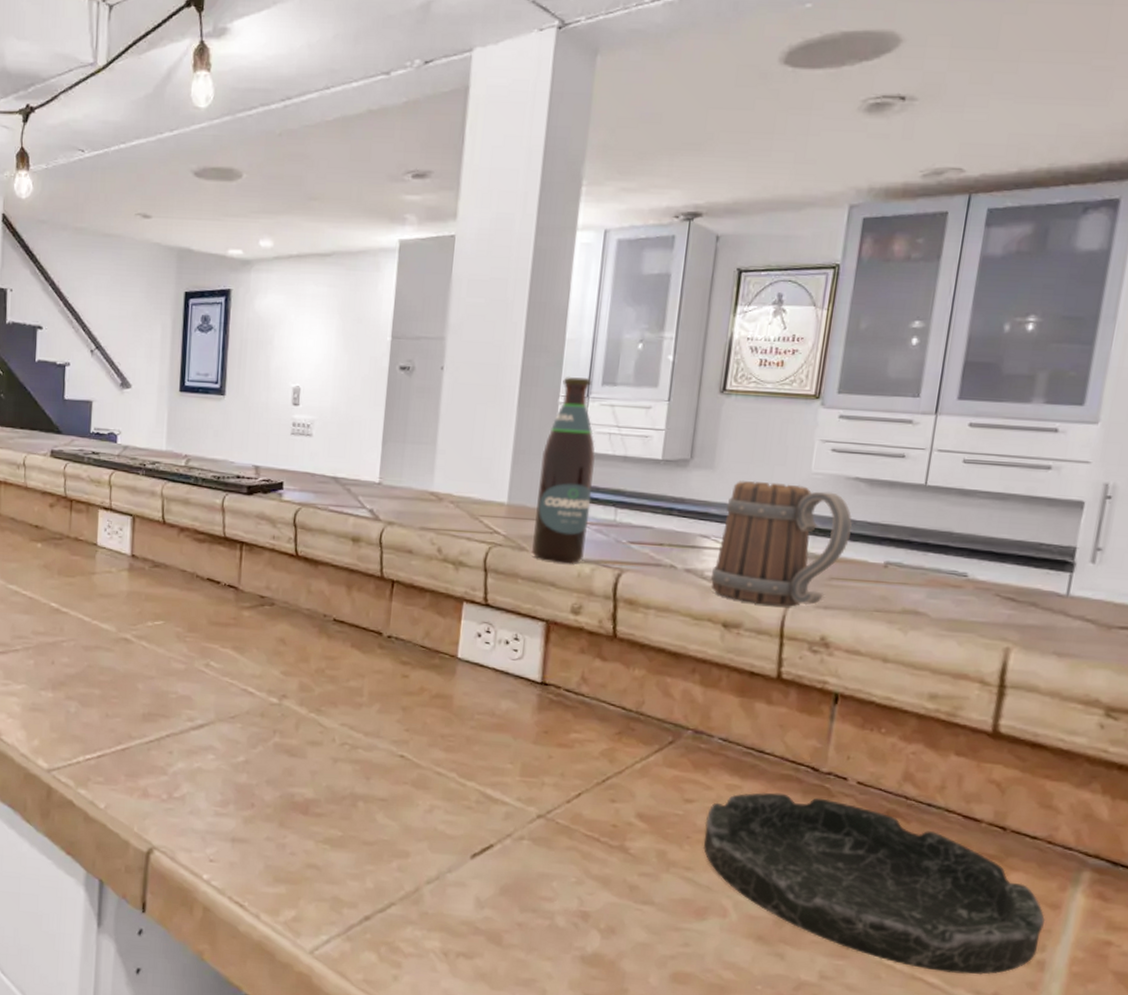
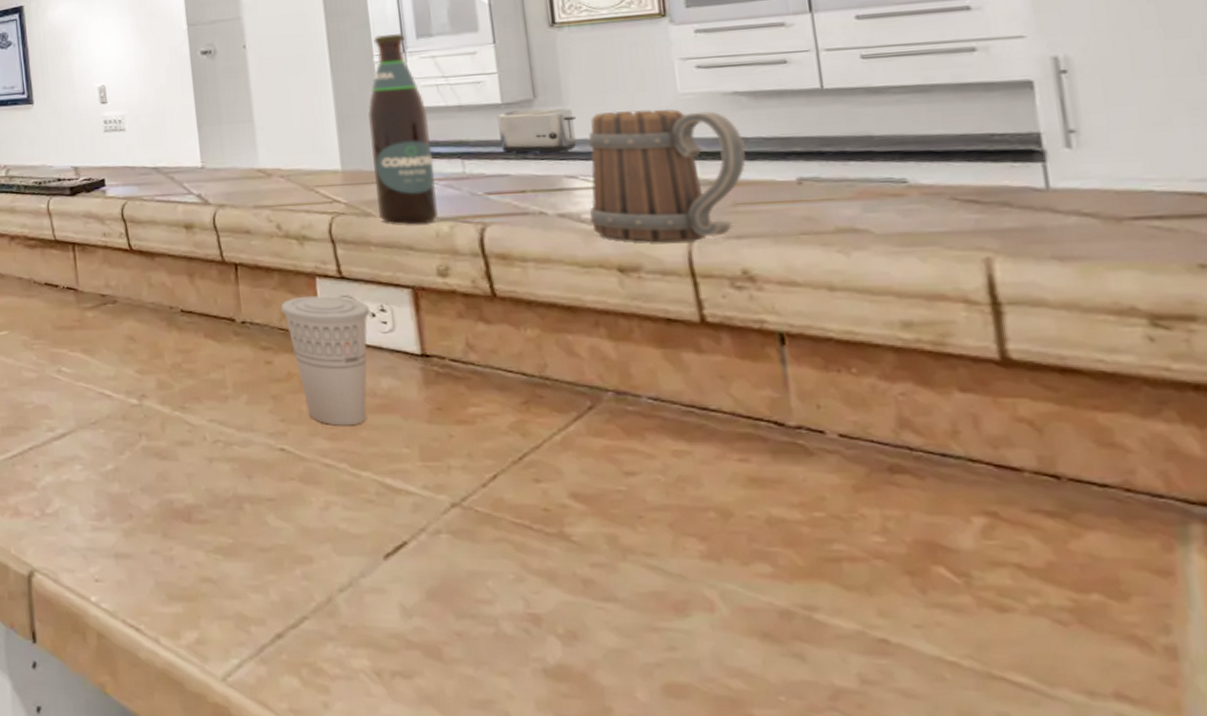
cup: none [426,618,506,740] -> present [280,295,371,426]
toaster: none [652,468,722,512] -> present [497,108,577,153]
ashtray: present [703,792,1046,975] -> none [656,456,1160,669]

